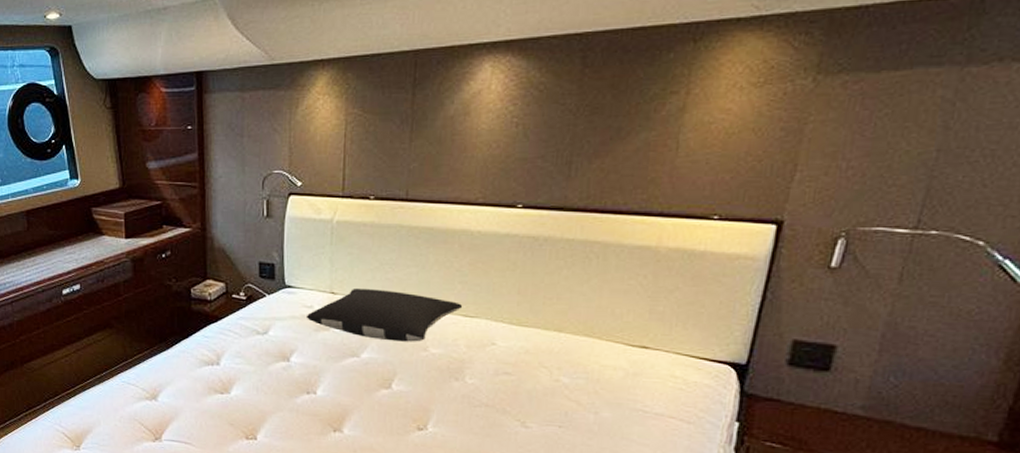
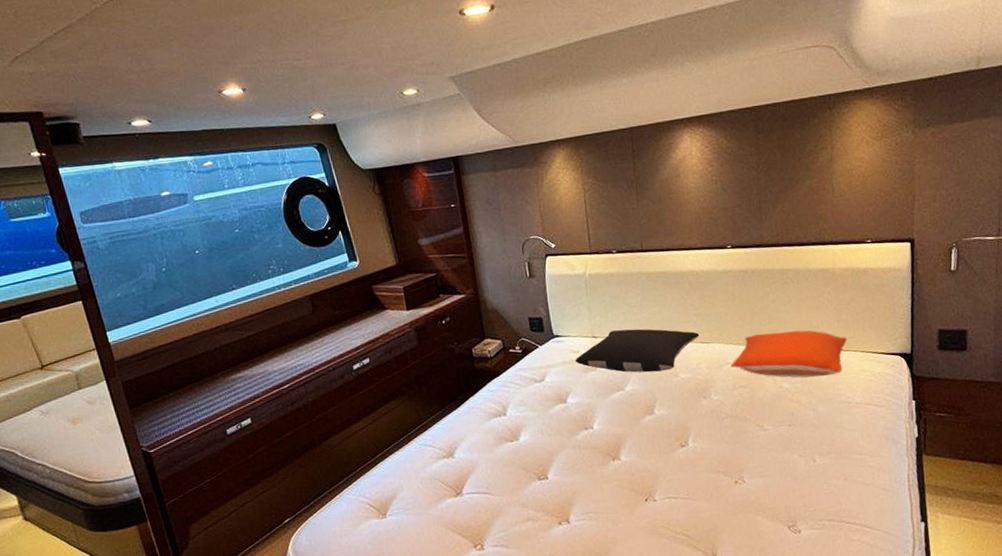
pillow: none [496,314,659,377] -> present [731,330,847,378]

